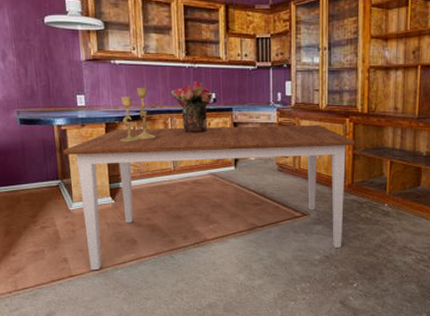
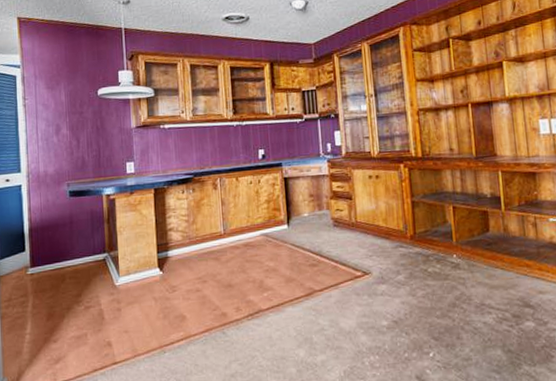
dining table: present [62,125,356,271] -> none [110,173,413,355]
candlestick: present [119,87,156,142] -> none [168,149,205,207]
bouquet: present [170,81,213,132] -> none [219,138,262,192]

